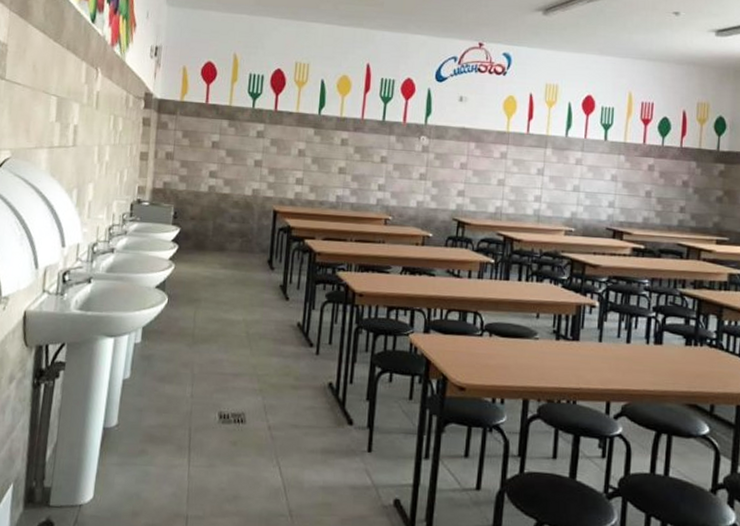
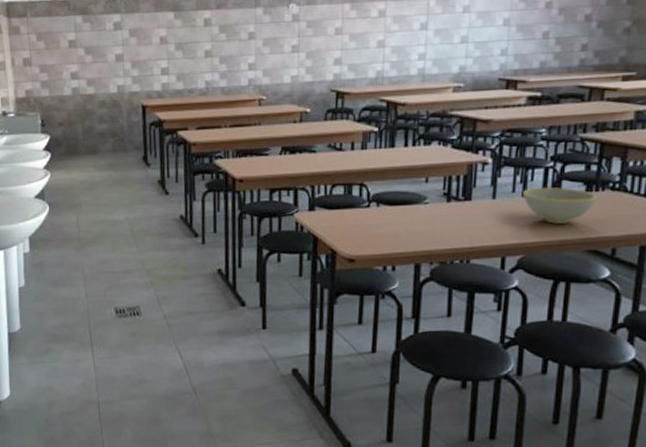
bowl: none [627,336,696,375] -> present [523,187,597,224]

